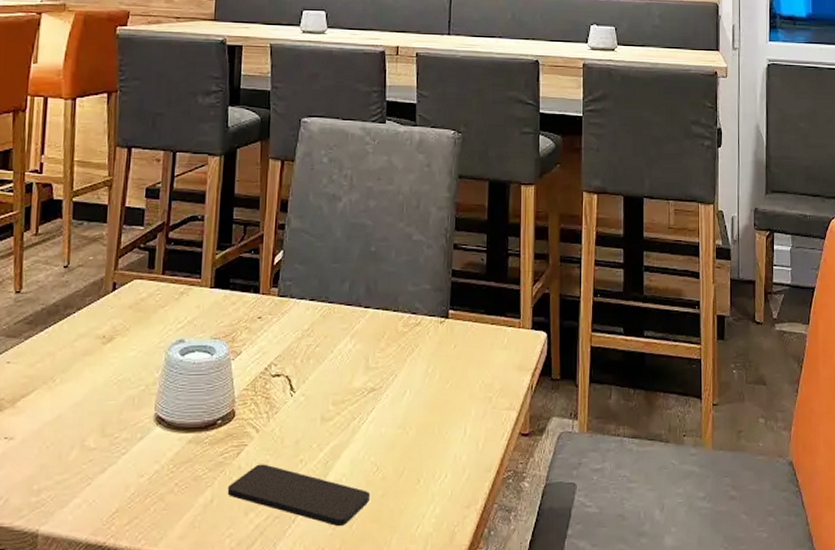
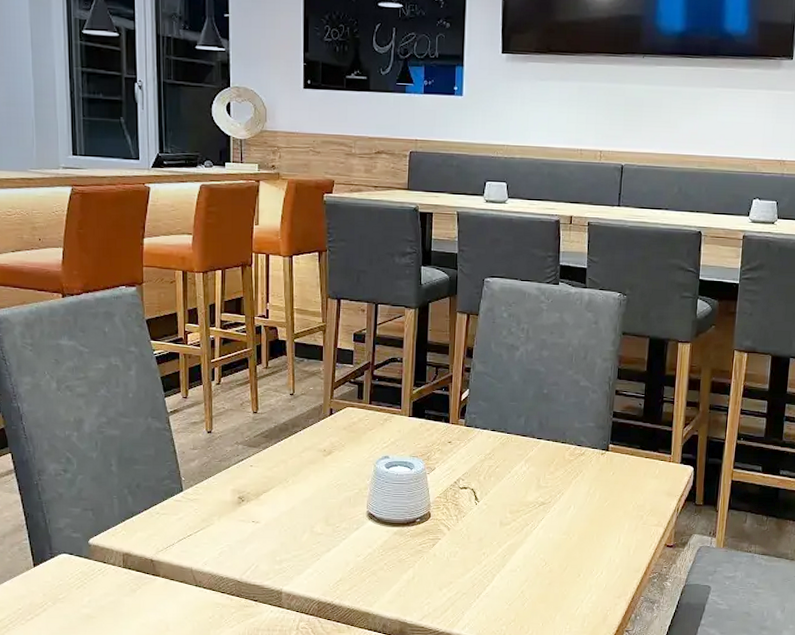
smartphone: present [227,464,371,527] -> none [425,554,540,604]

